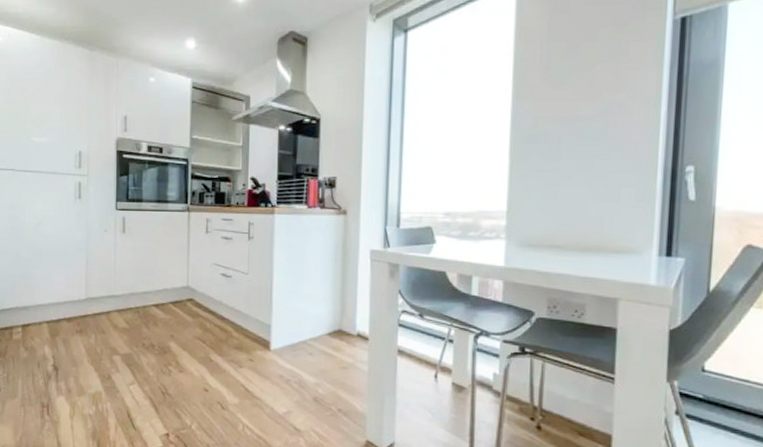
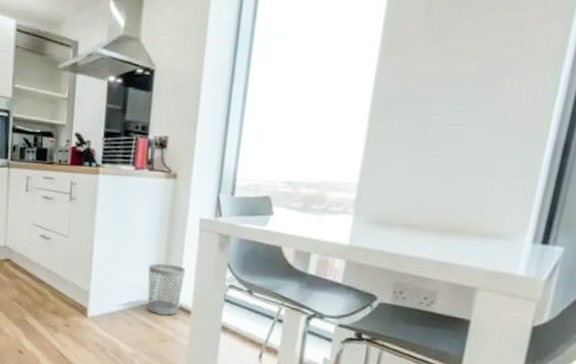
wastebasket: none [325,294,360,343] -> present [147,263,186,316]

